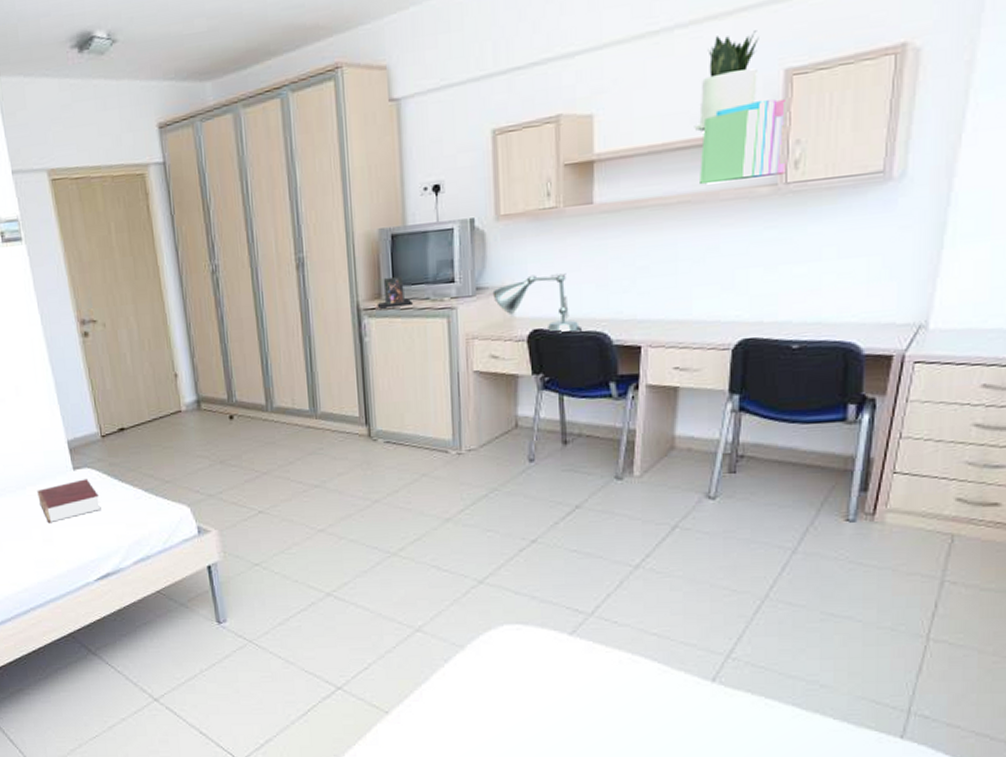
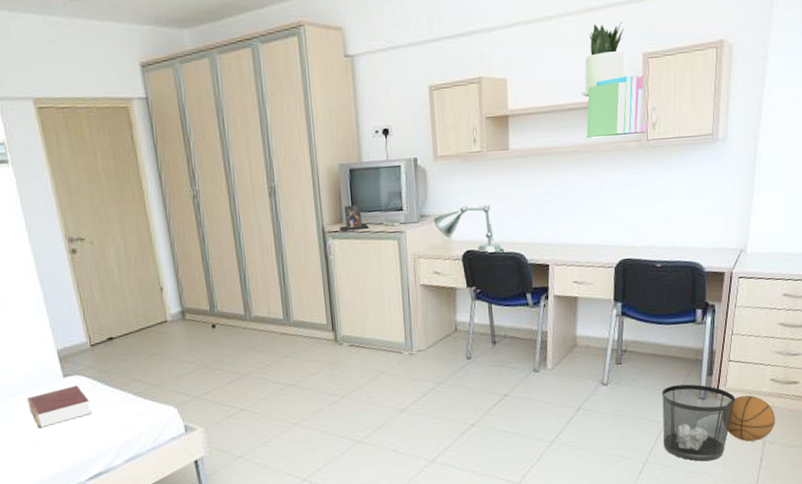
waste bin: none [792,501,902,602] -> present [662,384,736,462]
basketball: none [881,519,962,580] -> present [723,395,776,442]

